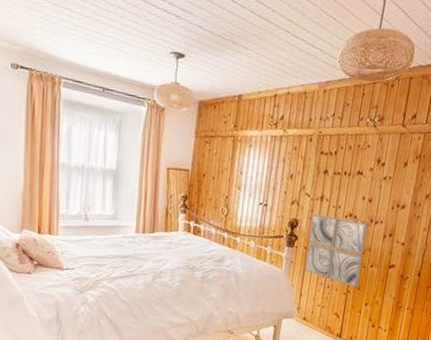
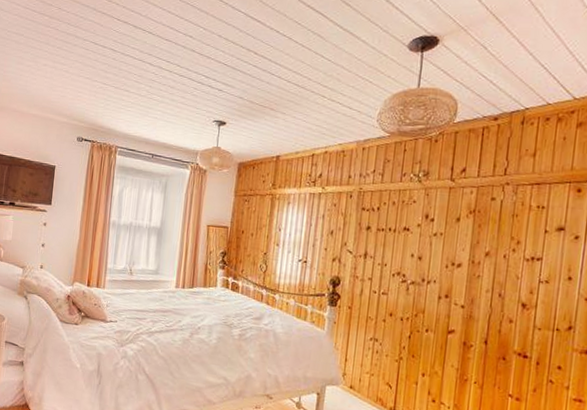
wall art: present [304,214,368,287] -> none [348,271,420,354]

